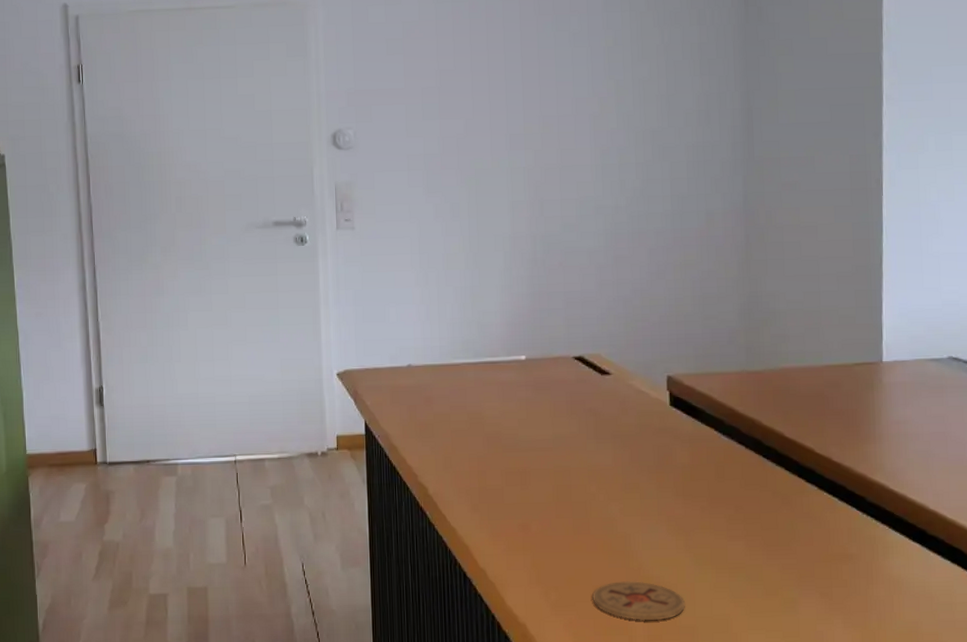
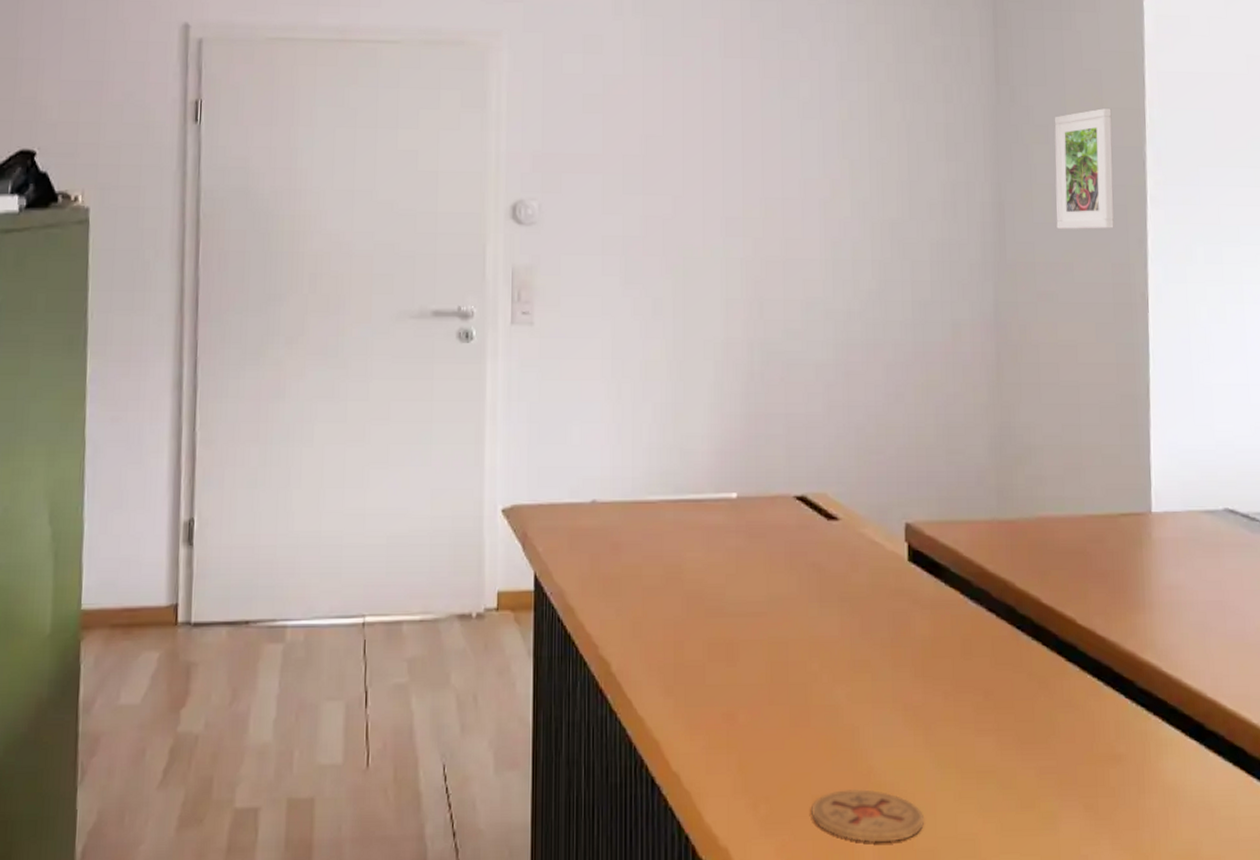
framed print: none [798,20,852,128] -> present [1054,108,1114,229]

